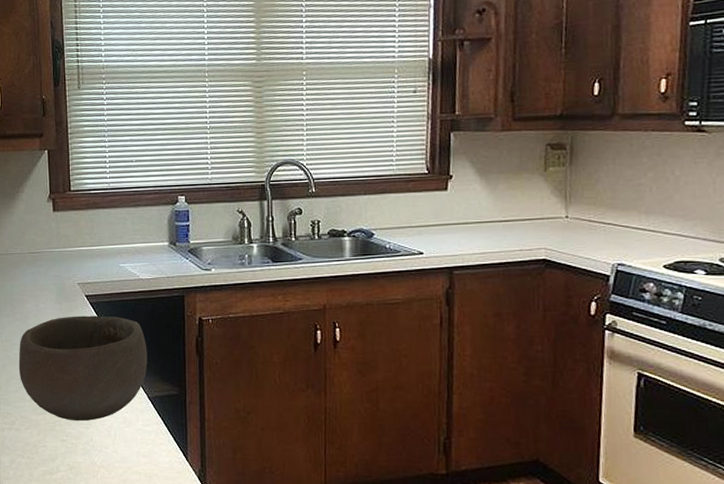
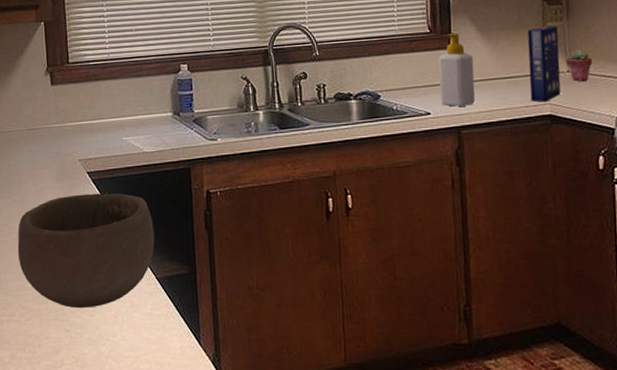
soap bottle: none [434,175,471,248] -> present [438,33,476,107]
cereal box: none [526,171,560,247] -> present [527,25,561,102]
potted succulent: none [566,195,593,227] -> present [566,49,593,81]

